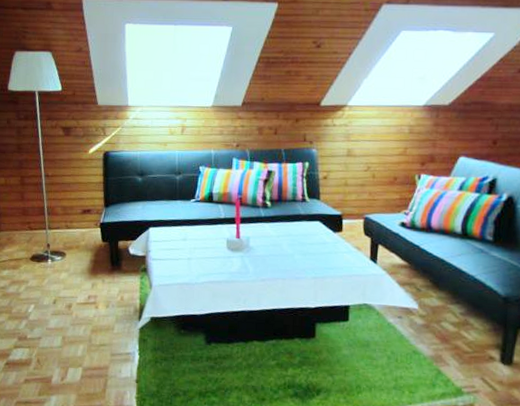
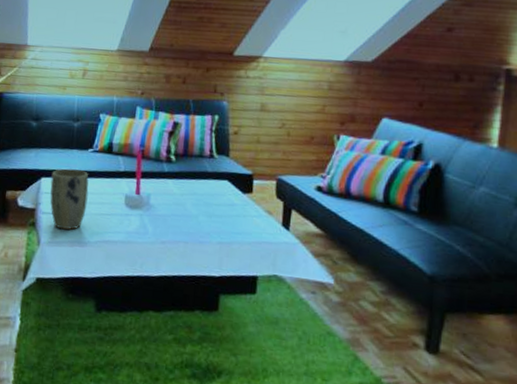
plant pot: none [158,218,193,274] -> present [50,168,89,230]

